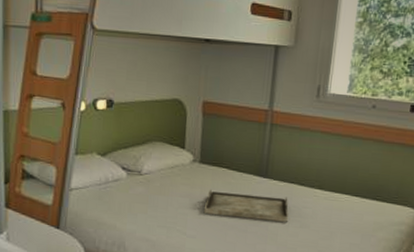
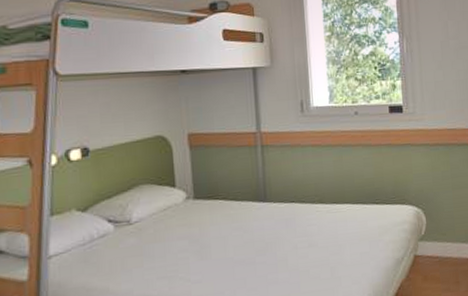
serving tray: present [203,189,289,222] -> none [205,218,296,253]

